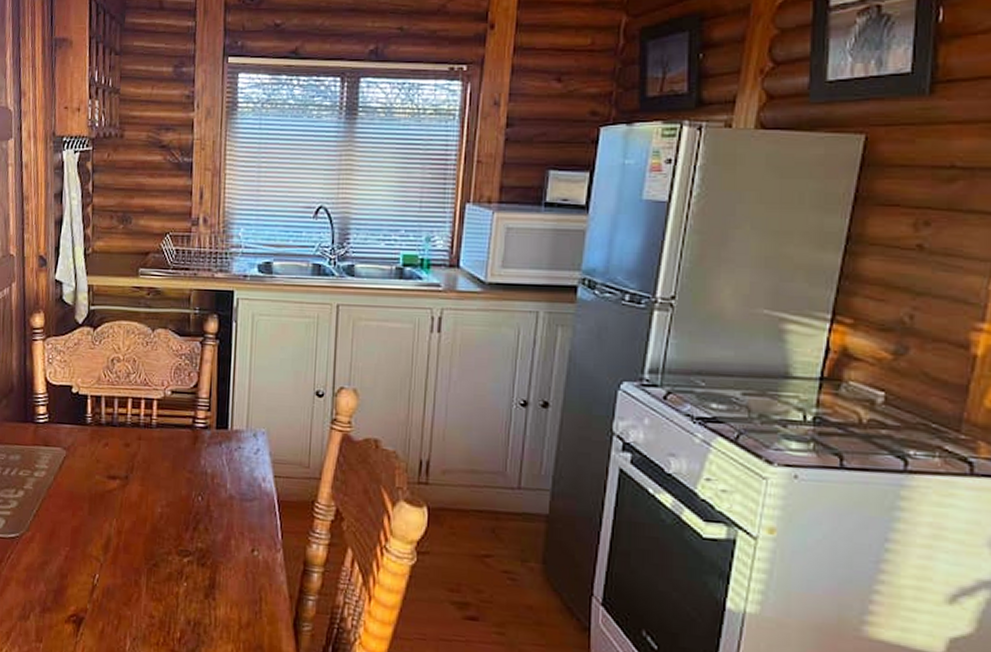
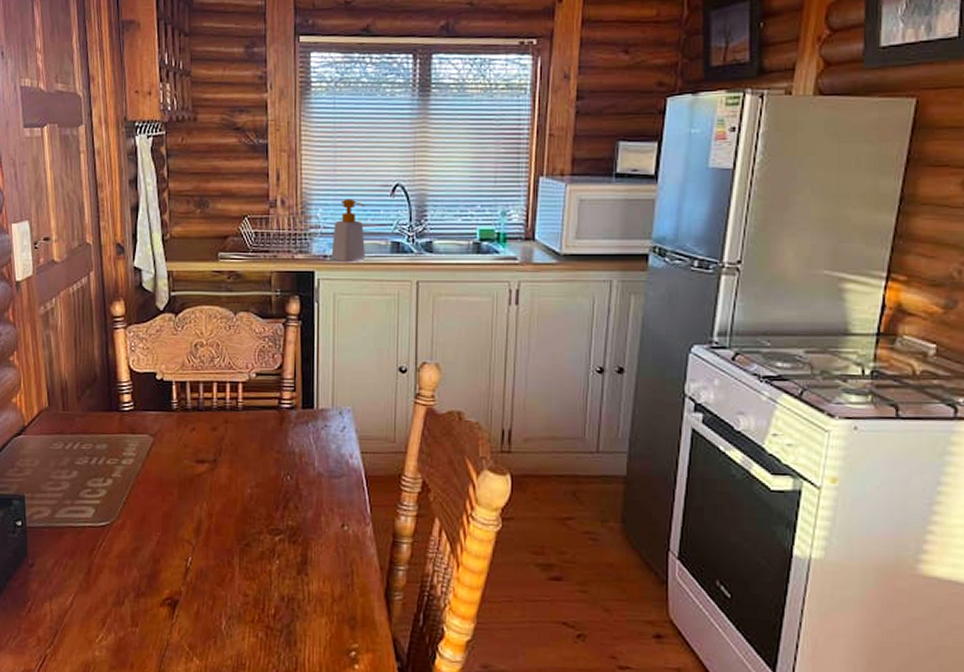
soap bottle: none [251,219,287,284] -> present [331,199,365,263]

